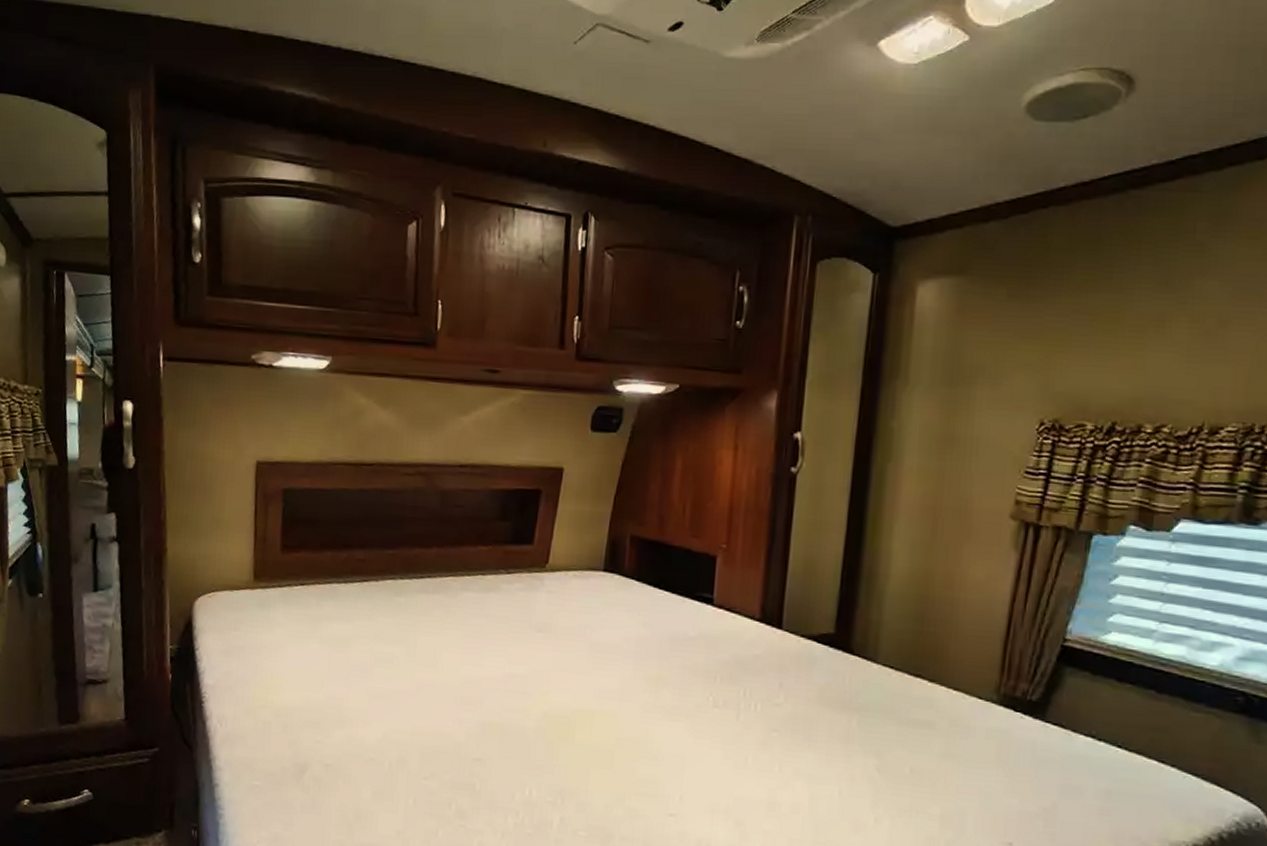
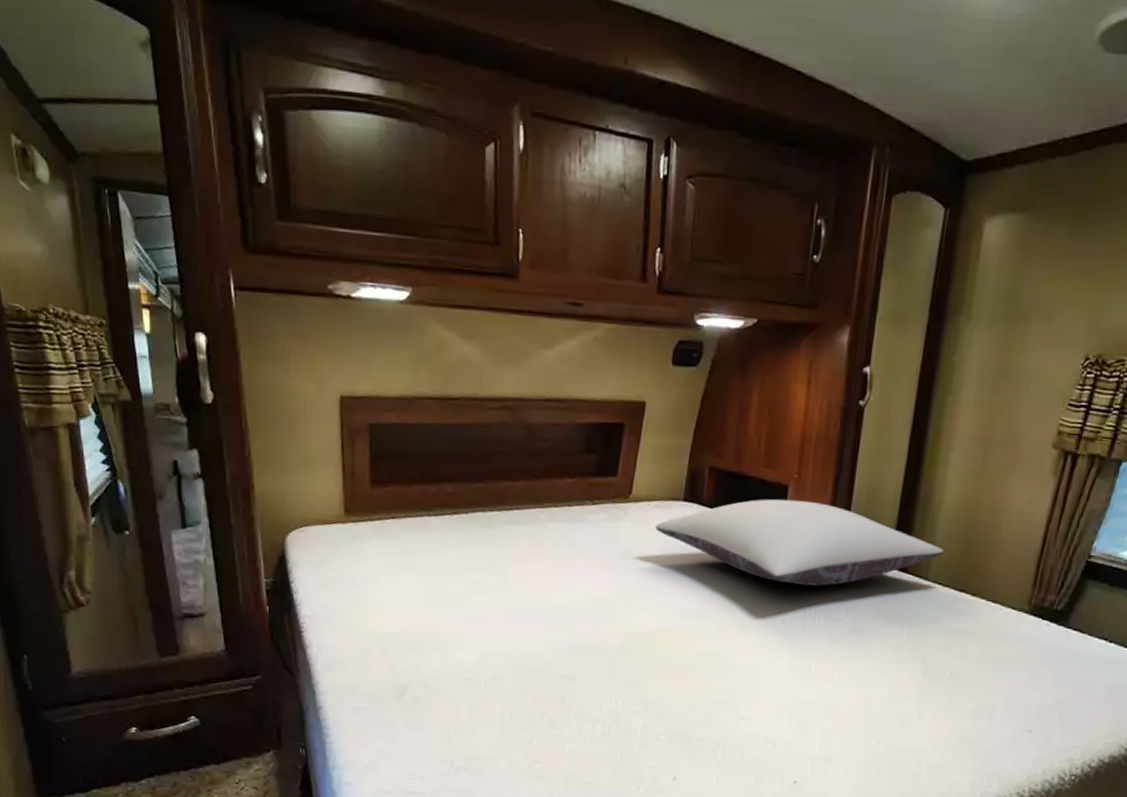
pillow: none [573,570,893,667] -> present [655,499,944,586]

